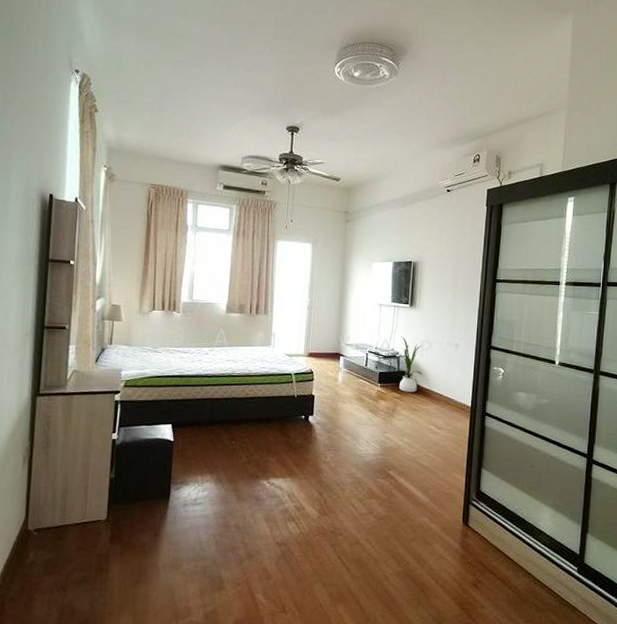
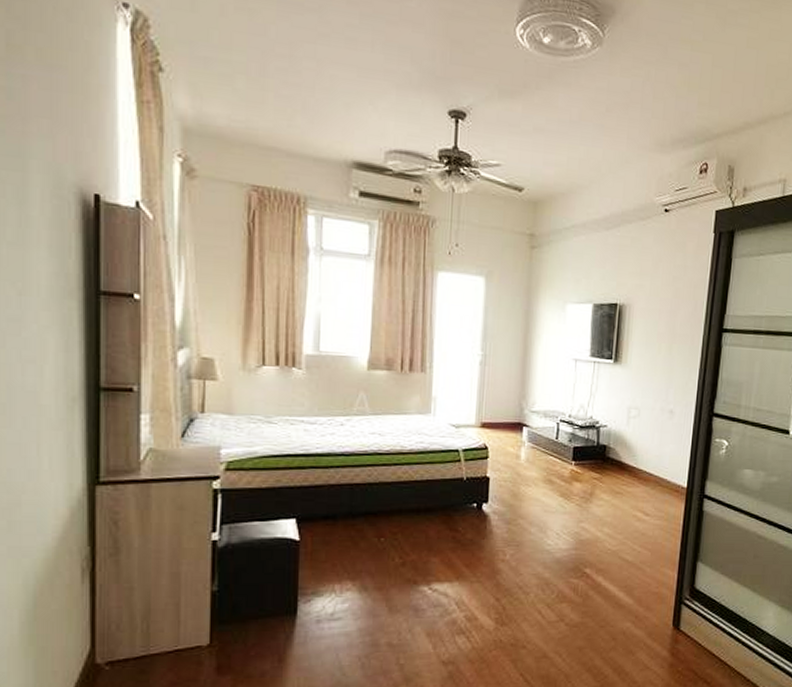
house plant: present [397,336,423,392] -> none [596,401,629,471]

